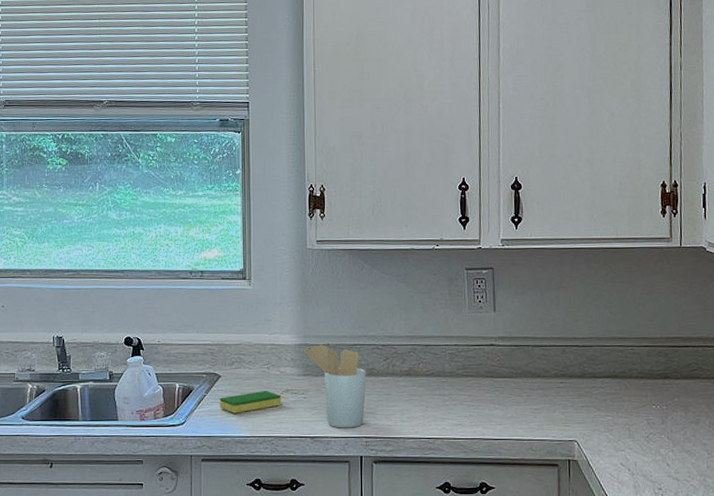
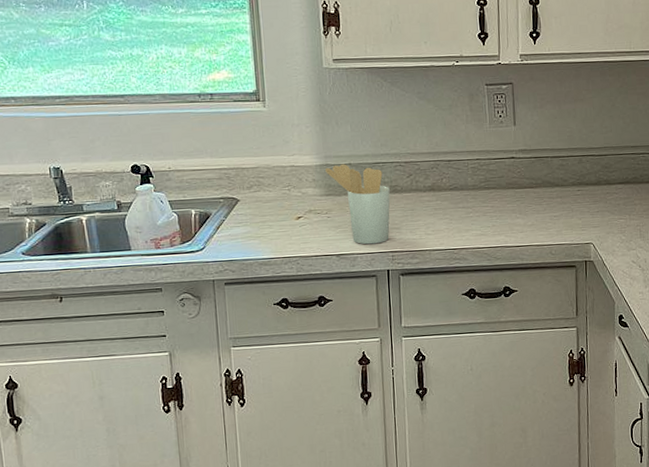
dish sponge: present [219,390,282,414] -> none [239,211,305,237]

